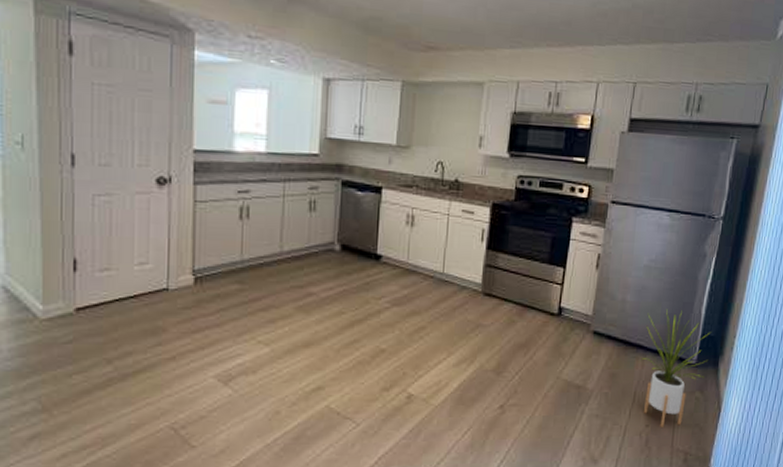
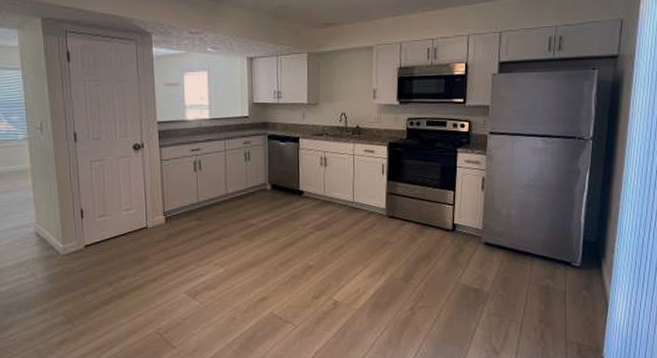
house plant: present [641,310,711,427] -> none [529,221,592,322]

